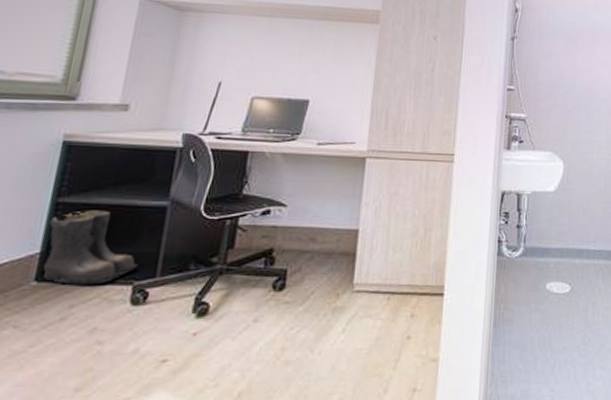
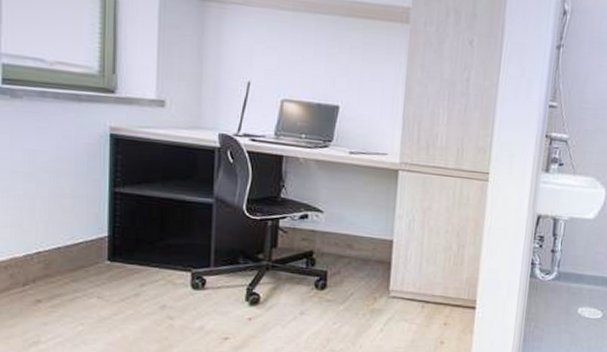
boots: present [43,210,139,285] -> none [111,201,194,269]

